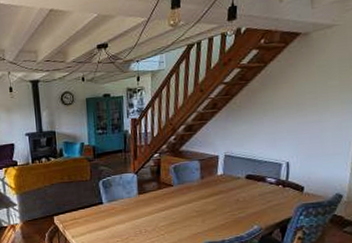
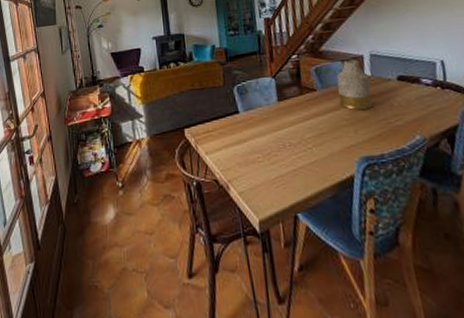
vase: none [192,159,222,204] -> present [336,59,373,111]

